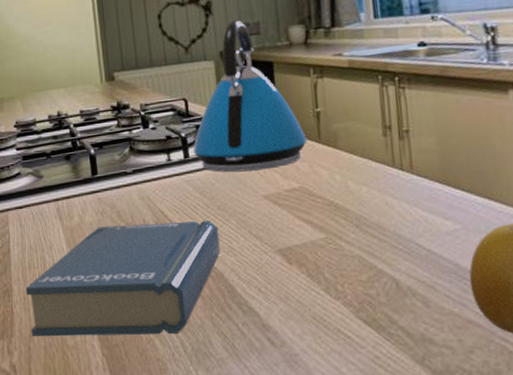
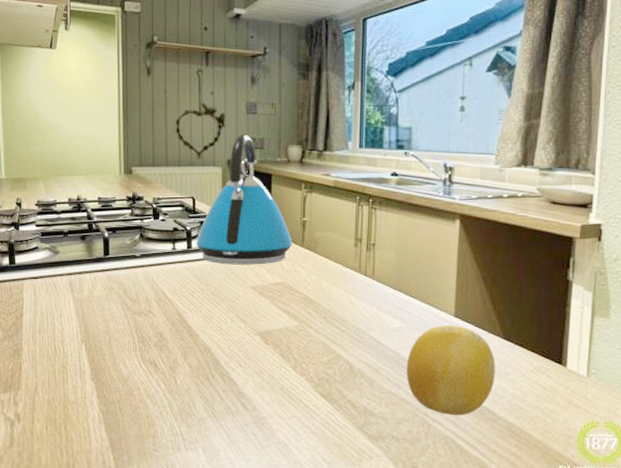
hardback book: present [25,220,221,337] -> none [34,301,211,396]

